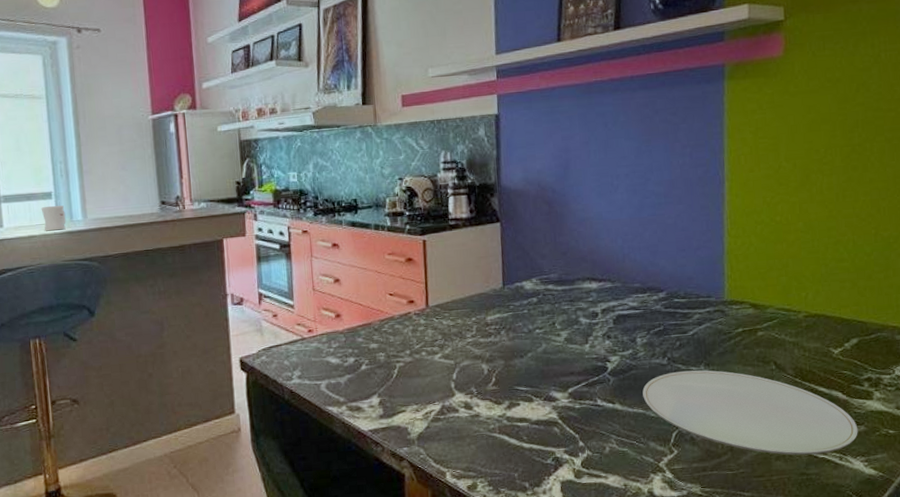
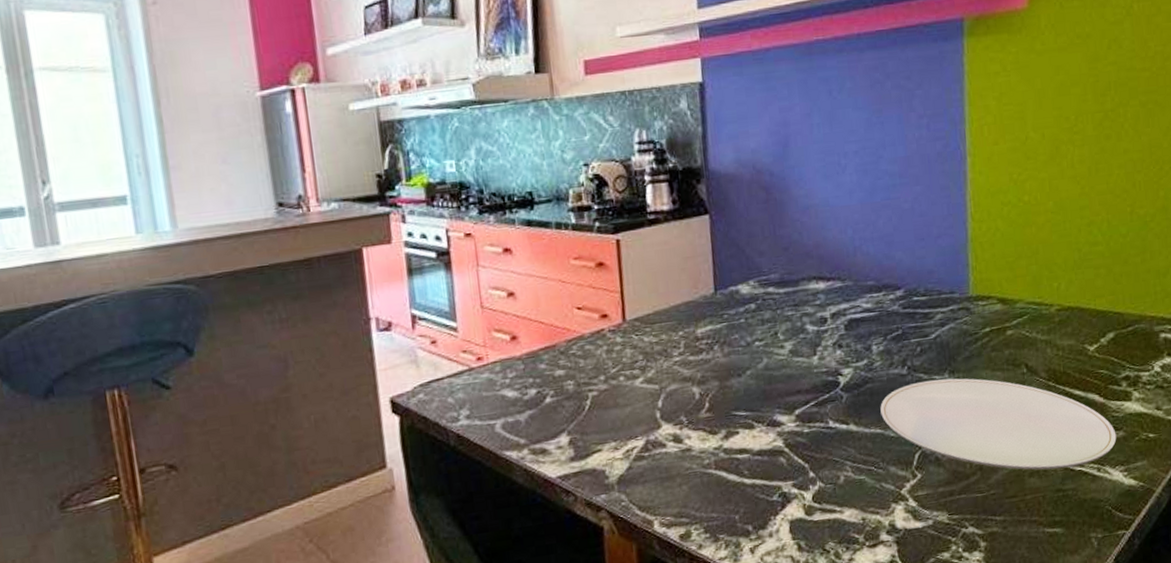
mug: present [41,205,66,231] -> none [112,212,149,247]

